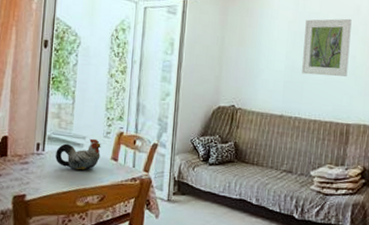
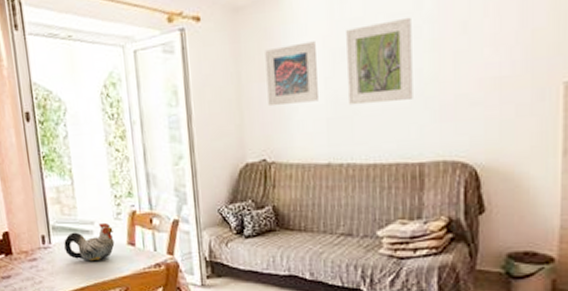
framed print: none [242,23,283,68] -> present [265,41,318,107]

